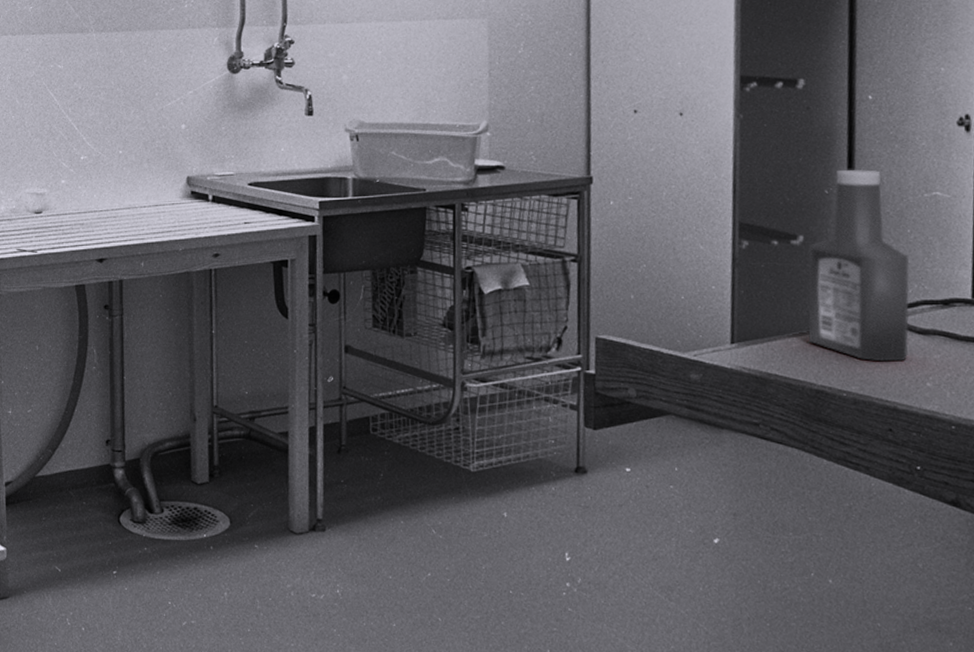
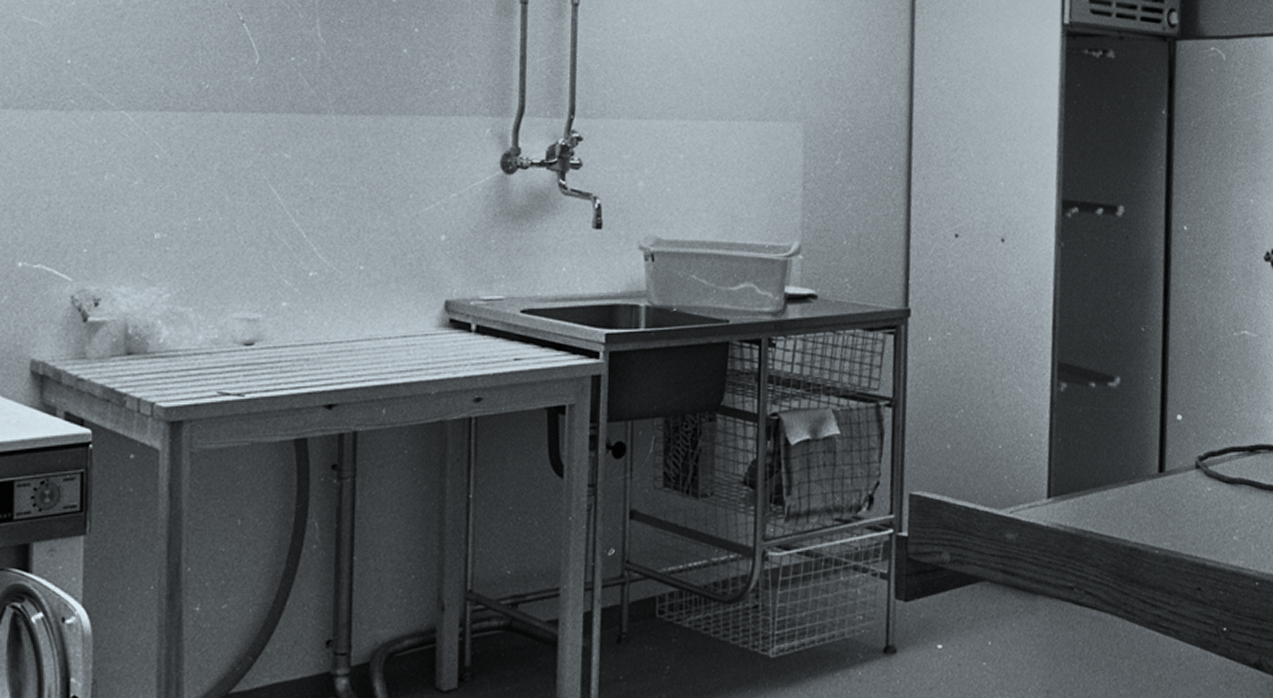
ketchup bottle: present [807,169,909,362] -> none [1122,305,1219,515]

